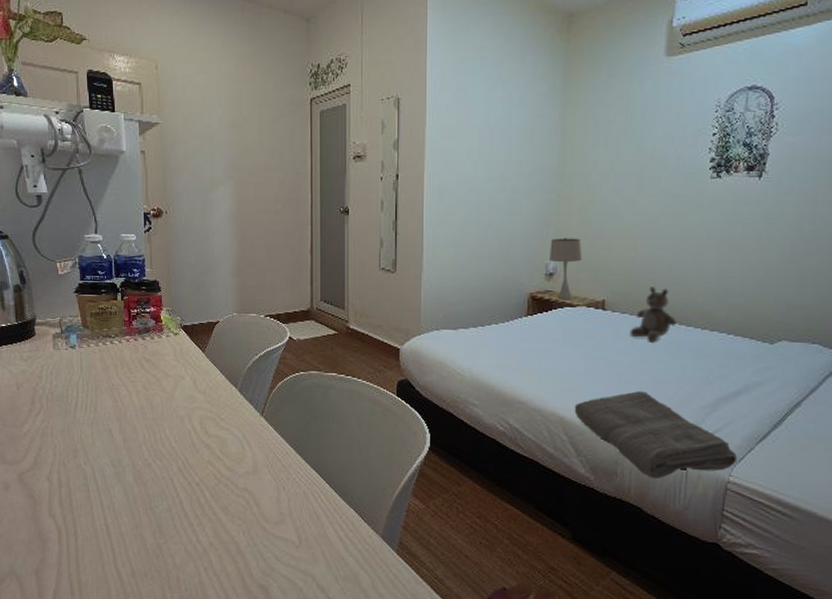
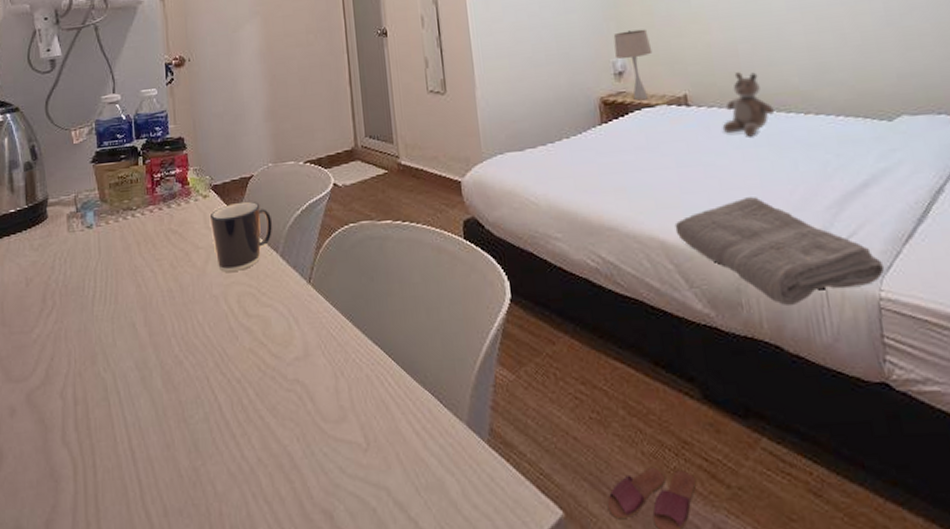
mug: none [179,342,234,399] -> present [209,200,273,272]

